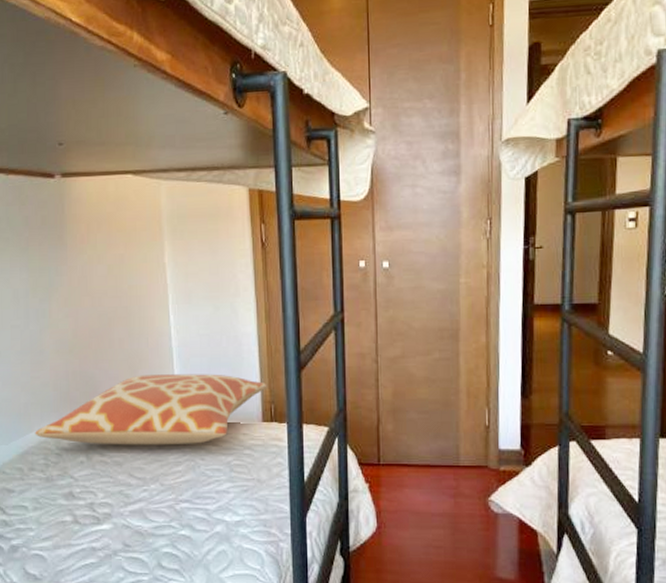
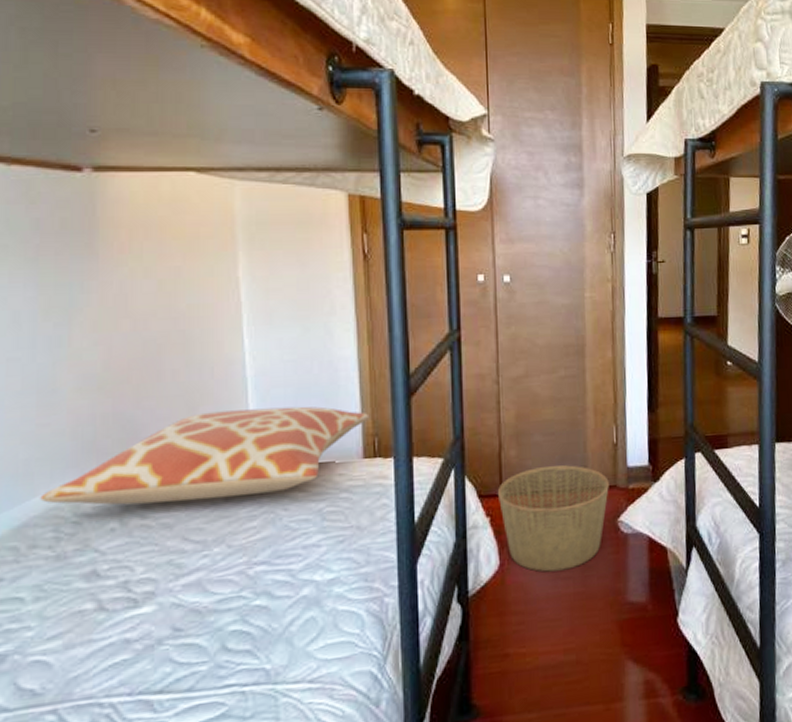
basket: none [375,443,480,539] -> present [497,465,609,572]

